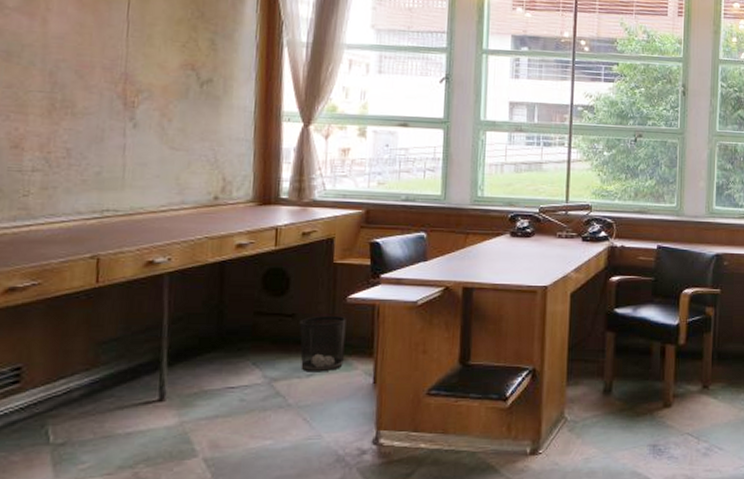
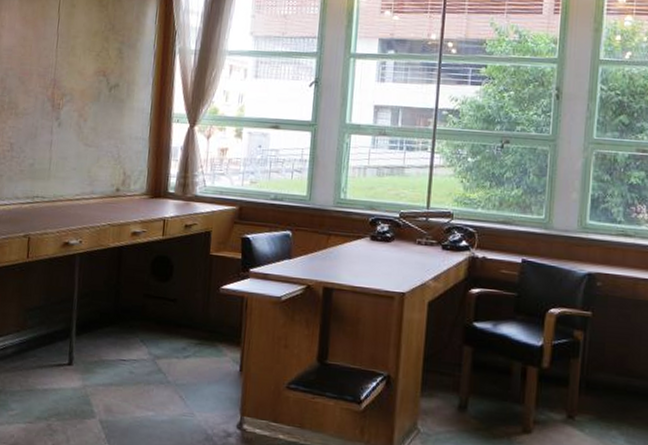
waste bin: present [299,315,347,373] -> none [179,303,219,356]

